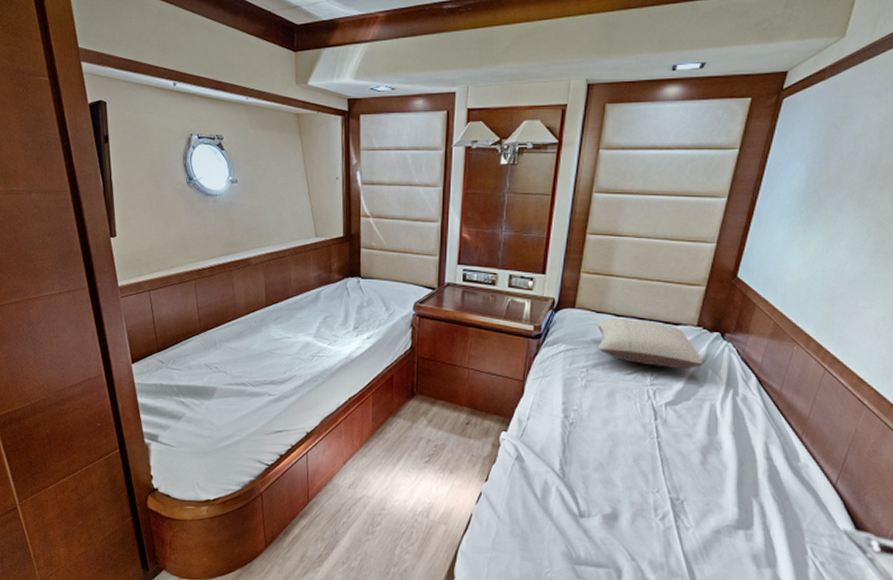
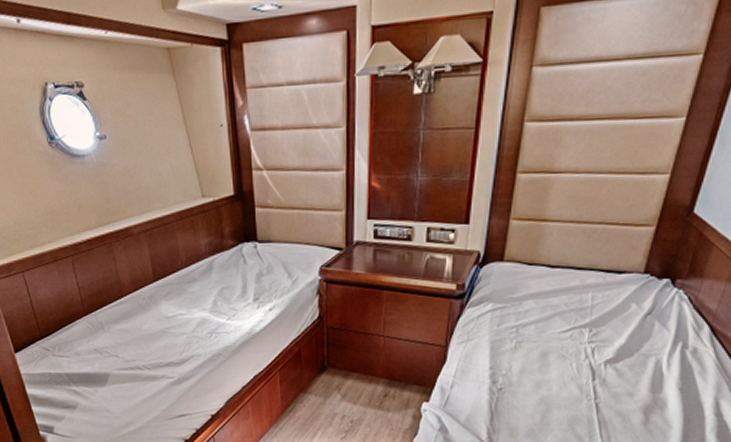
pillow: present [597,318,704,370] -> none [528,269,650,323]

